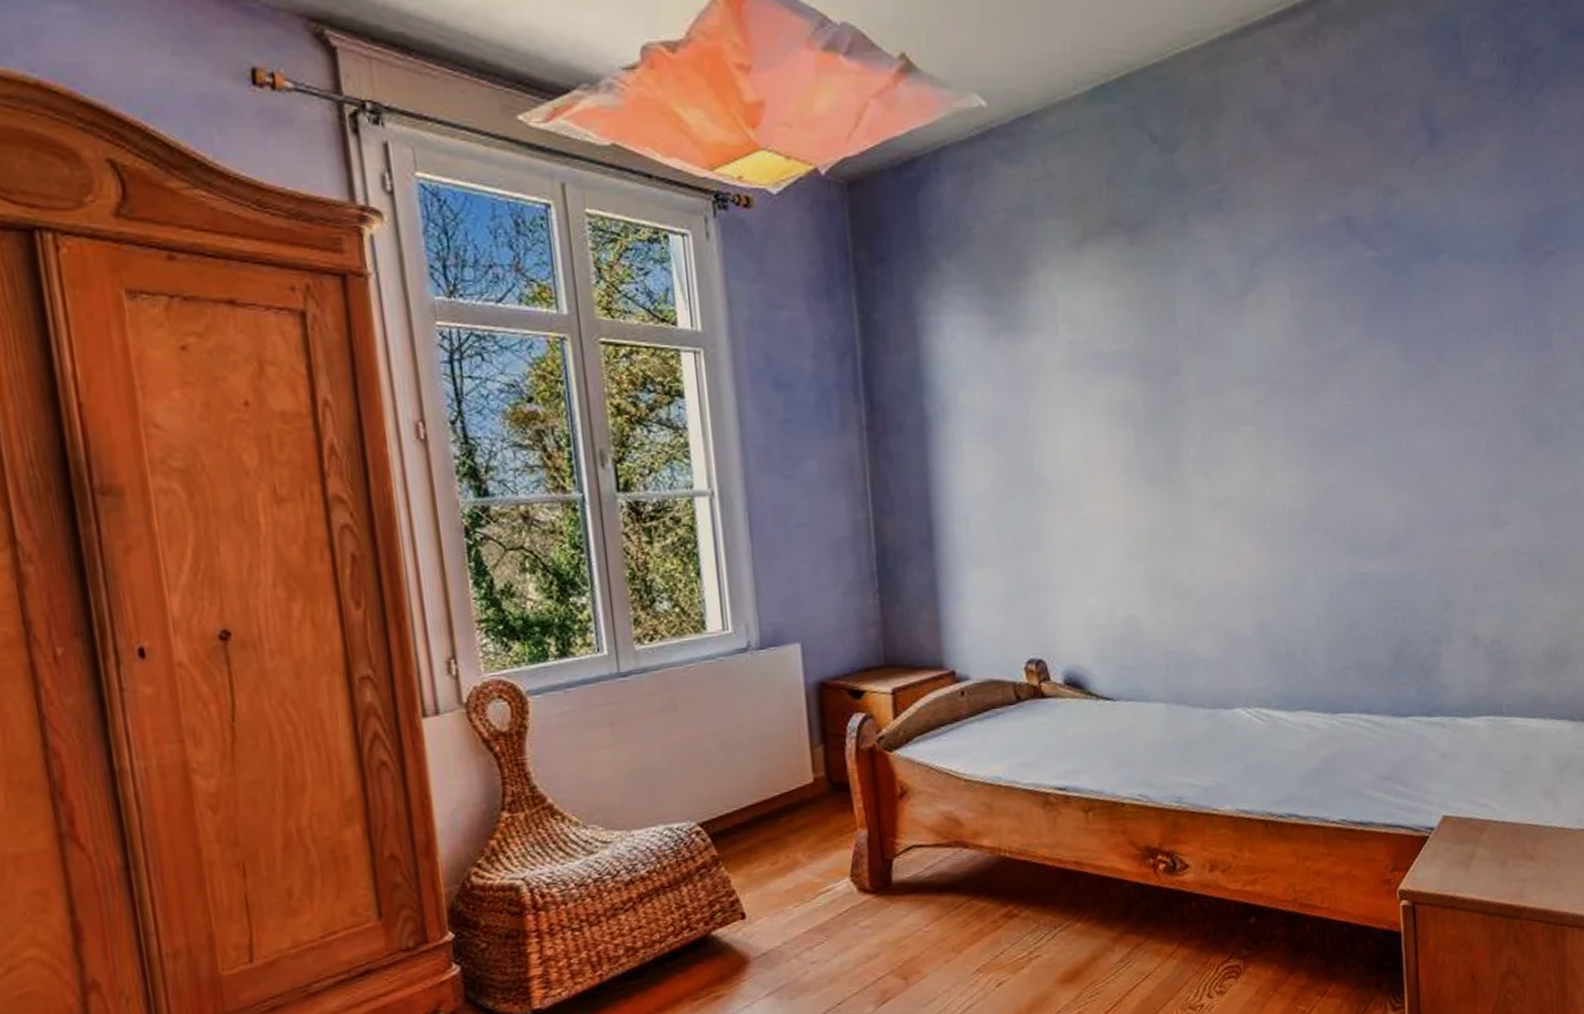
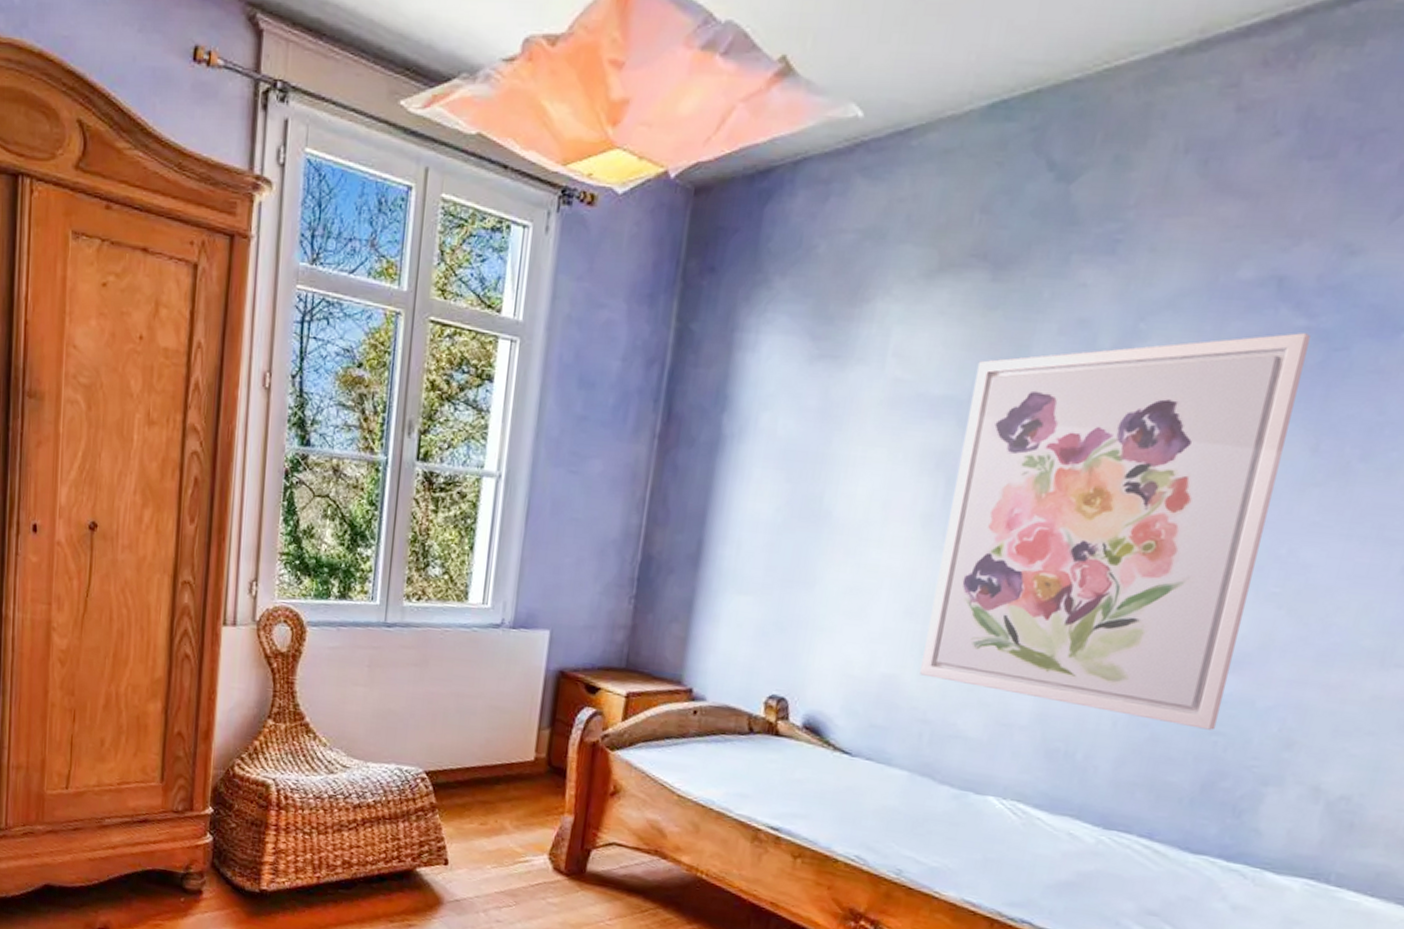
wall art: none [1135,262,1393,611] -> present [920,333,1310,730]

